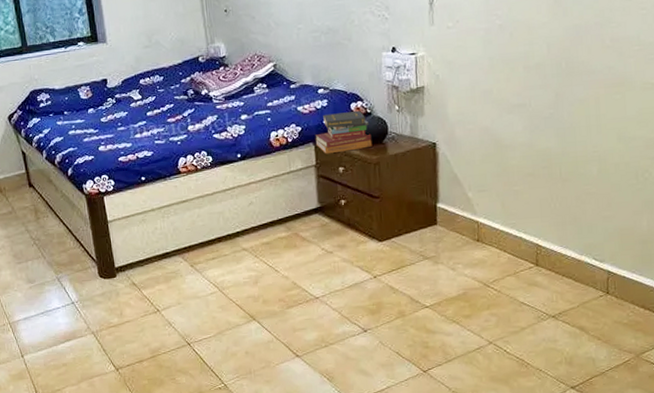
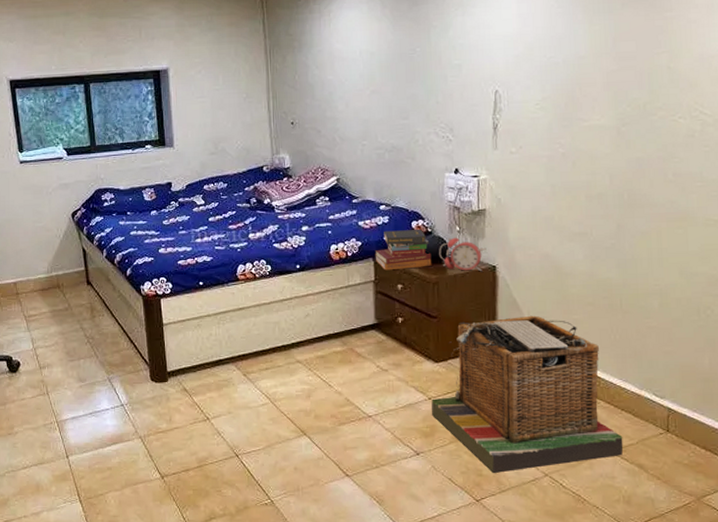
clothes hamper: none [377,189,565,344] -> present [431,315,623,473]
alarm clock: none [379,116,426,150] -> present [439,237,486,272]

